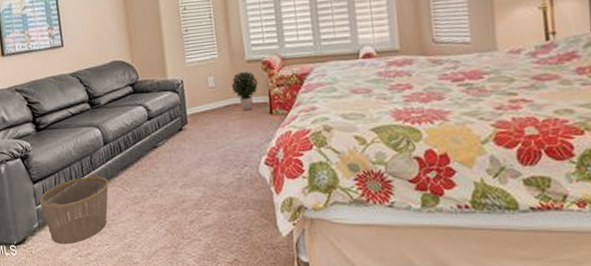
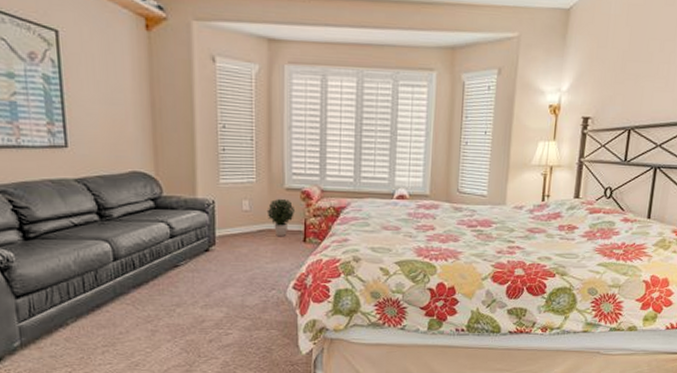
basket: present [39,173,109,244] -> none [23,290,117,363]

